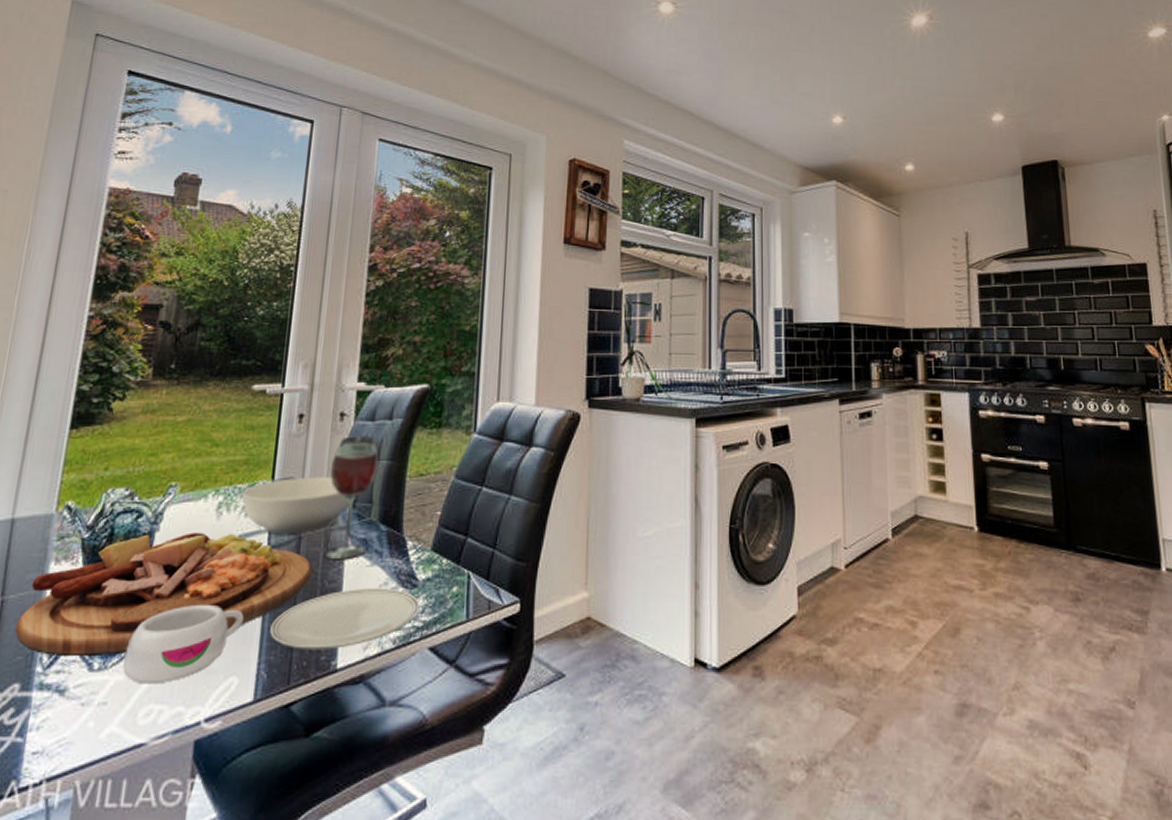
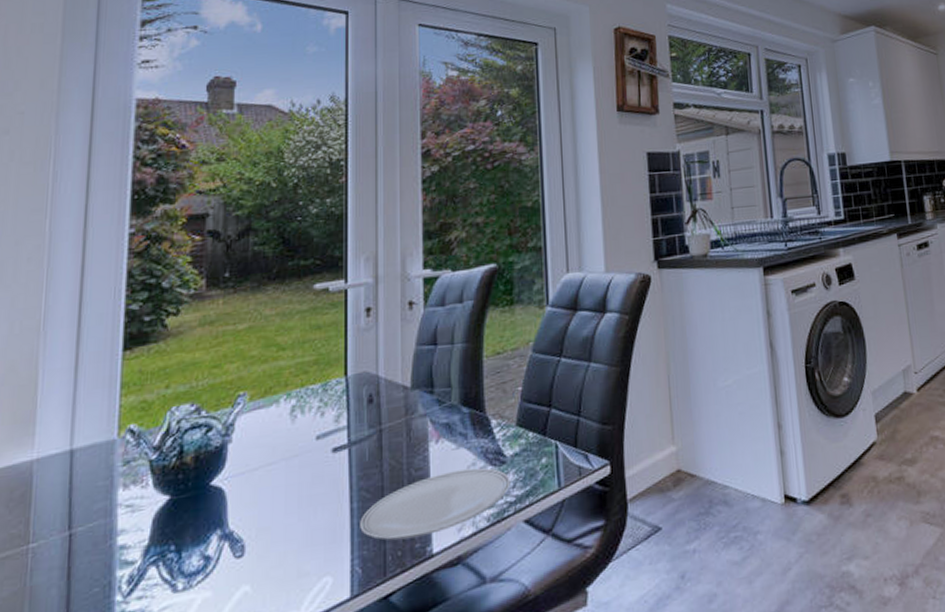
food platter: present [14,532,312,657] -> none [87,434,397,583]
mug: present [122,604,244,684] -> none [208,507,331,598]
bowl: present [242,477,350,535] -> none [315,366,428,430]
wineglass: present [324,436,379,559] -> none [404,321,453,448]

